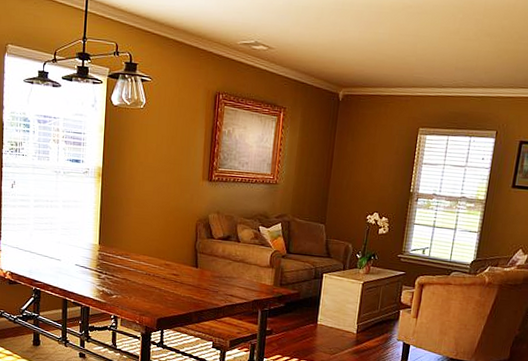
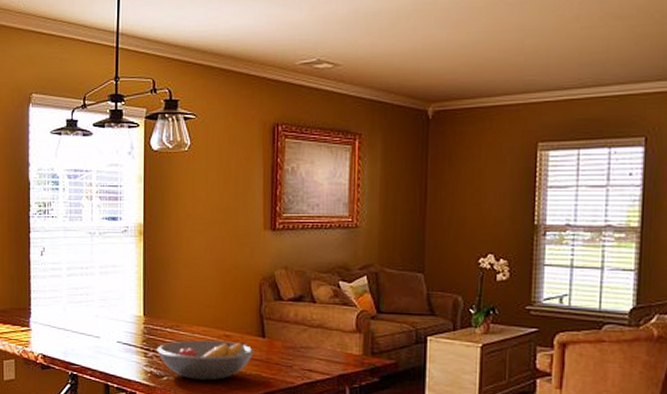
fruit bowl: none [108,266,189,300] -> present [156,340,254,381]

